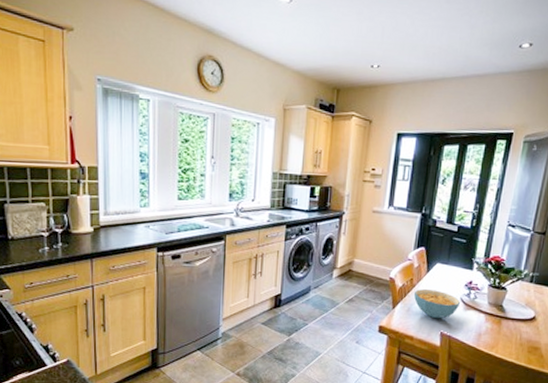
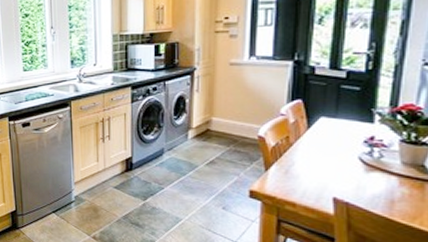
cereal bowl: present [413,289,461,319] -> none [291,148,360,183]

